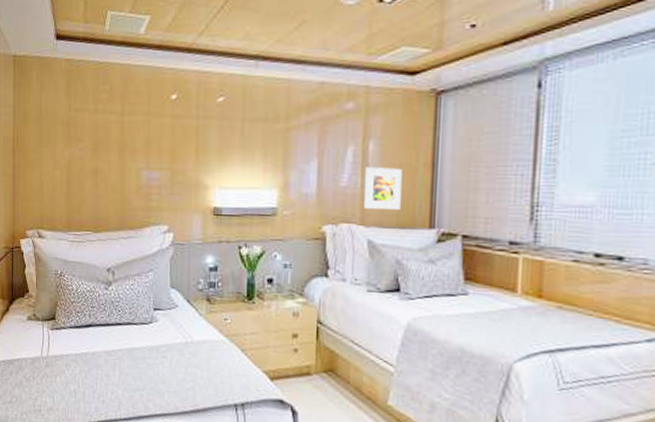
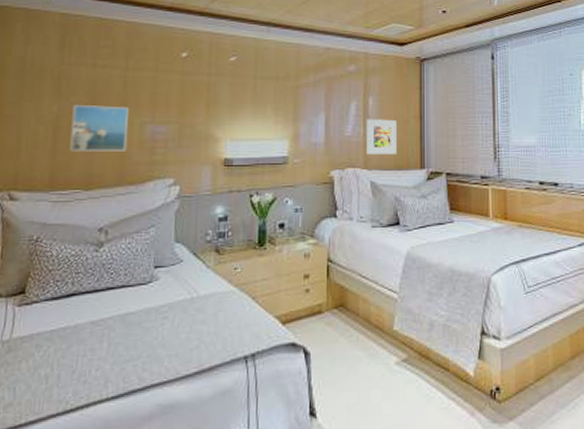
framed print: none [80,151,127,197] -> present [69,105,129,152]

